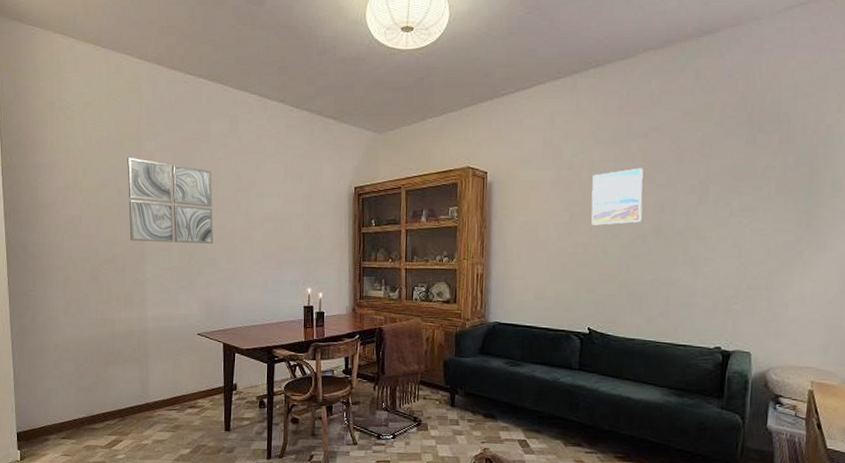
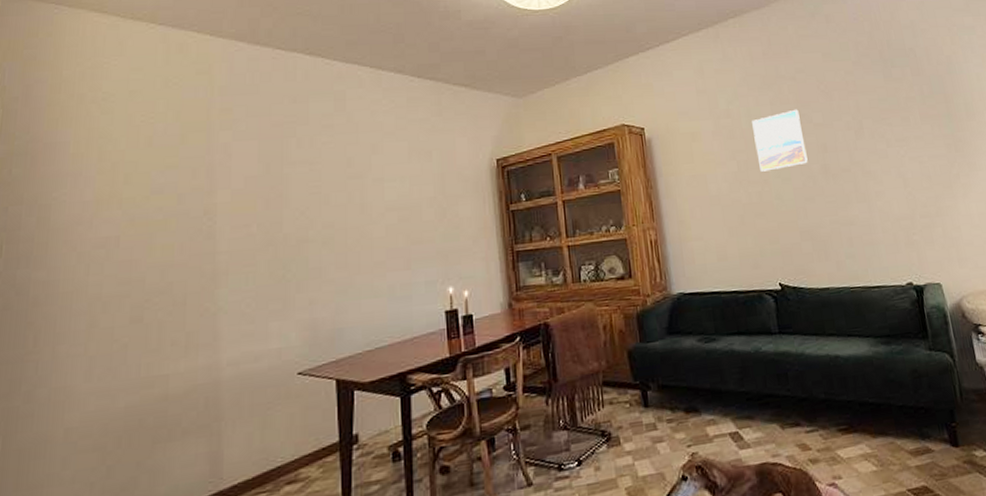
wall art: present [127,158,214,244] -> none [192,152,317,260]

